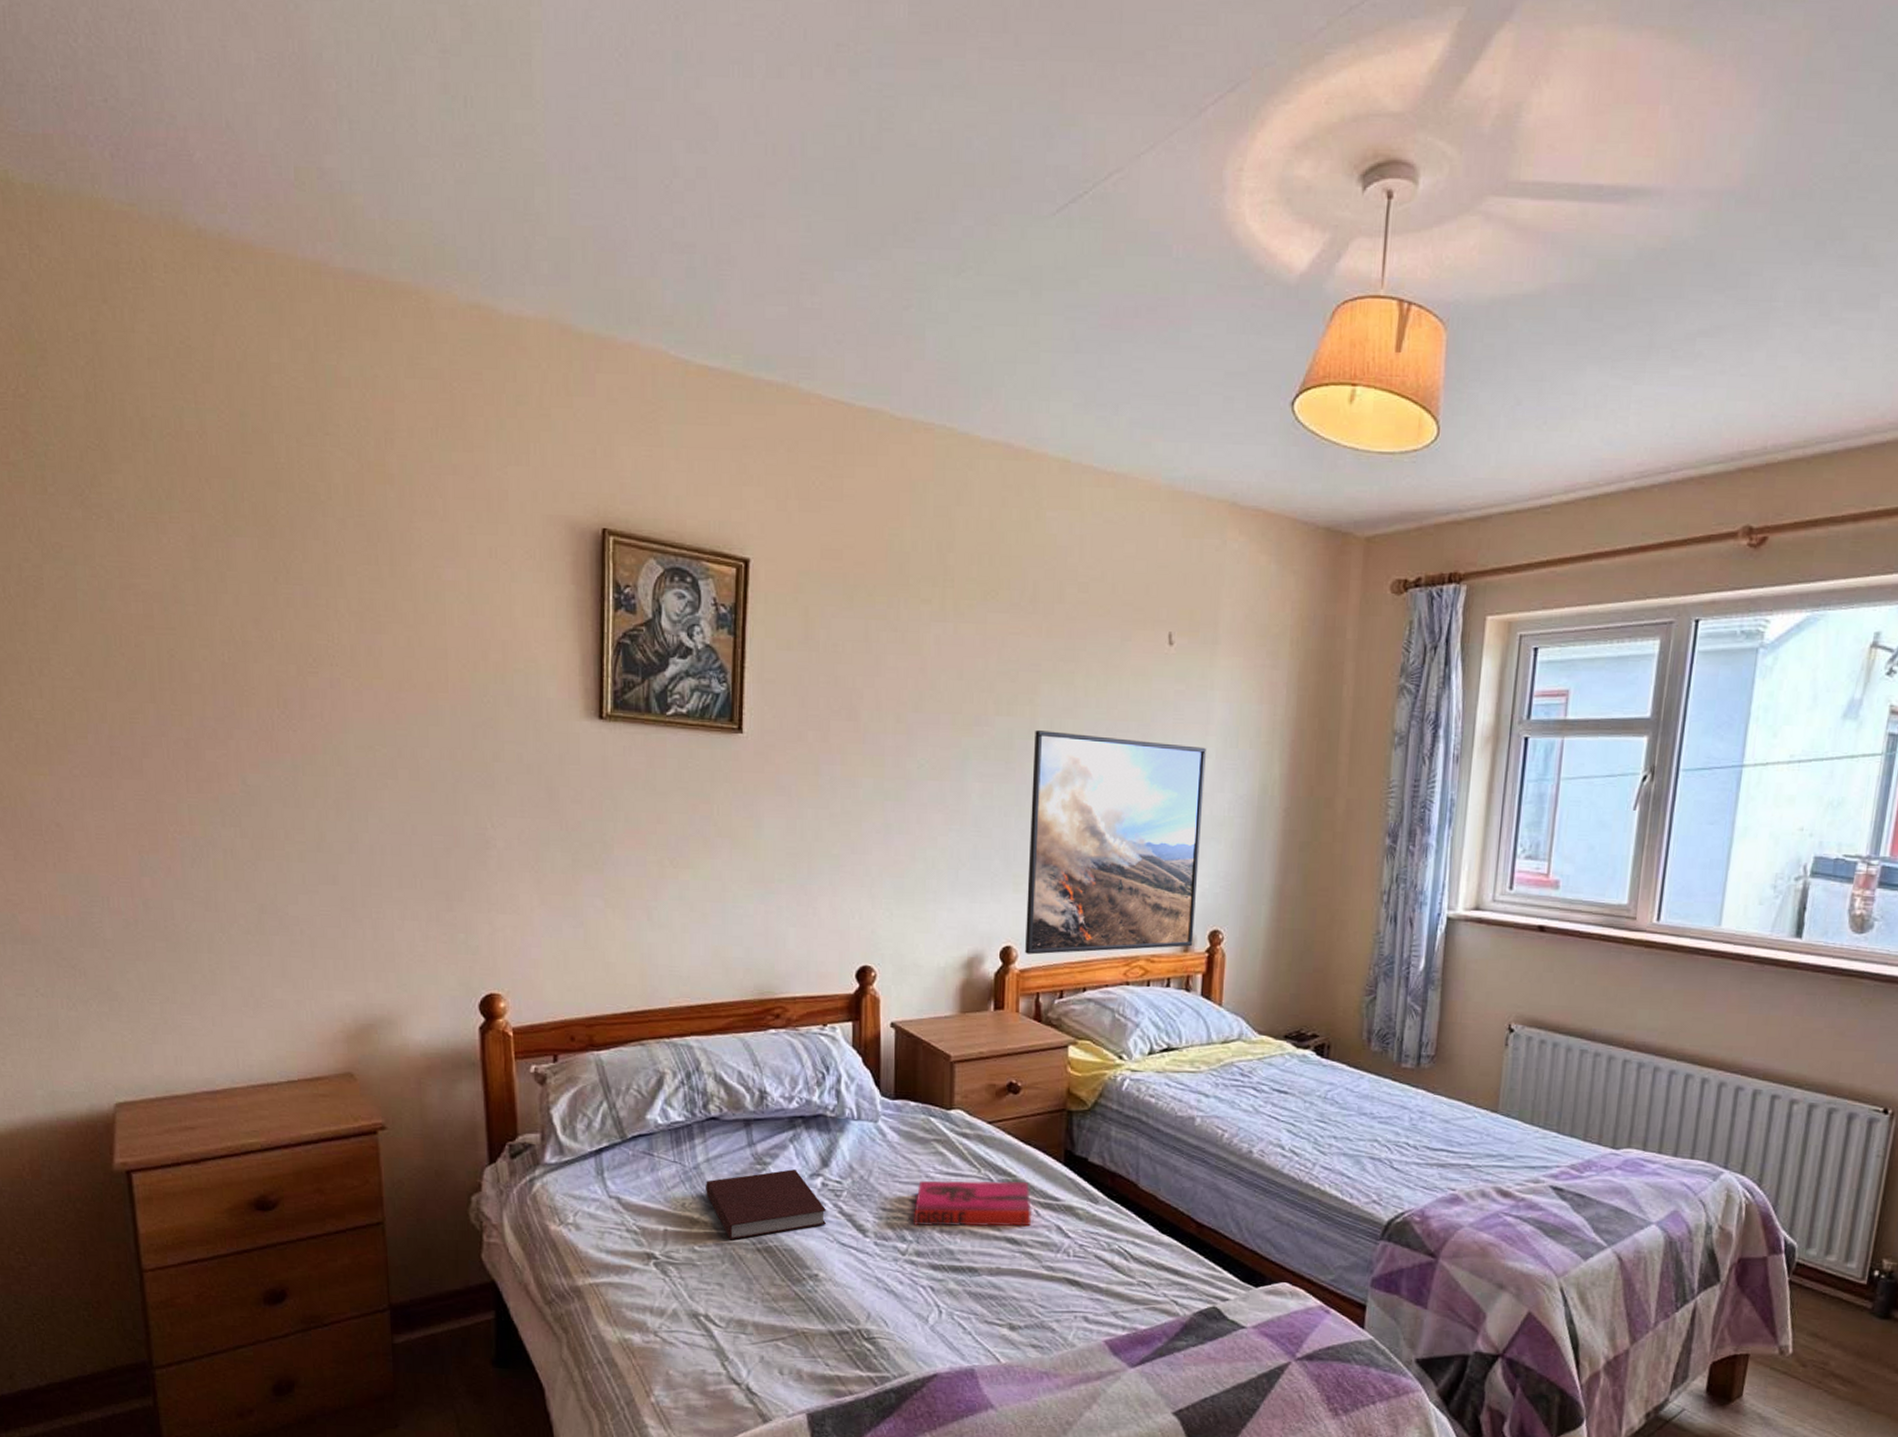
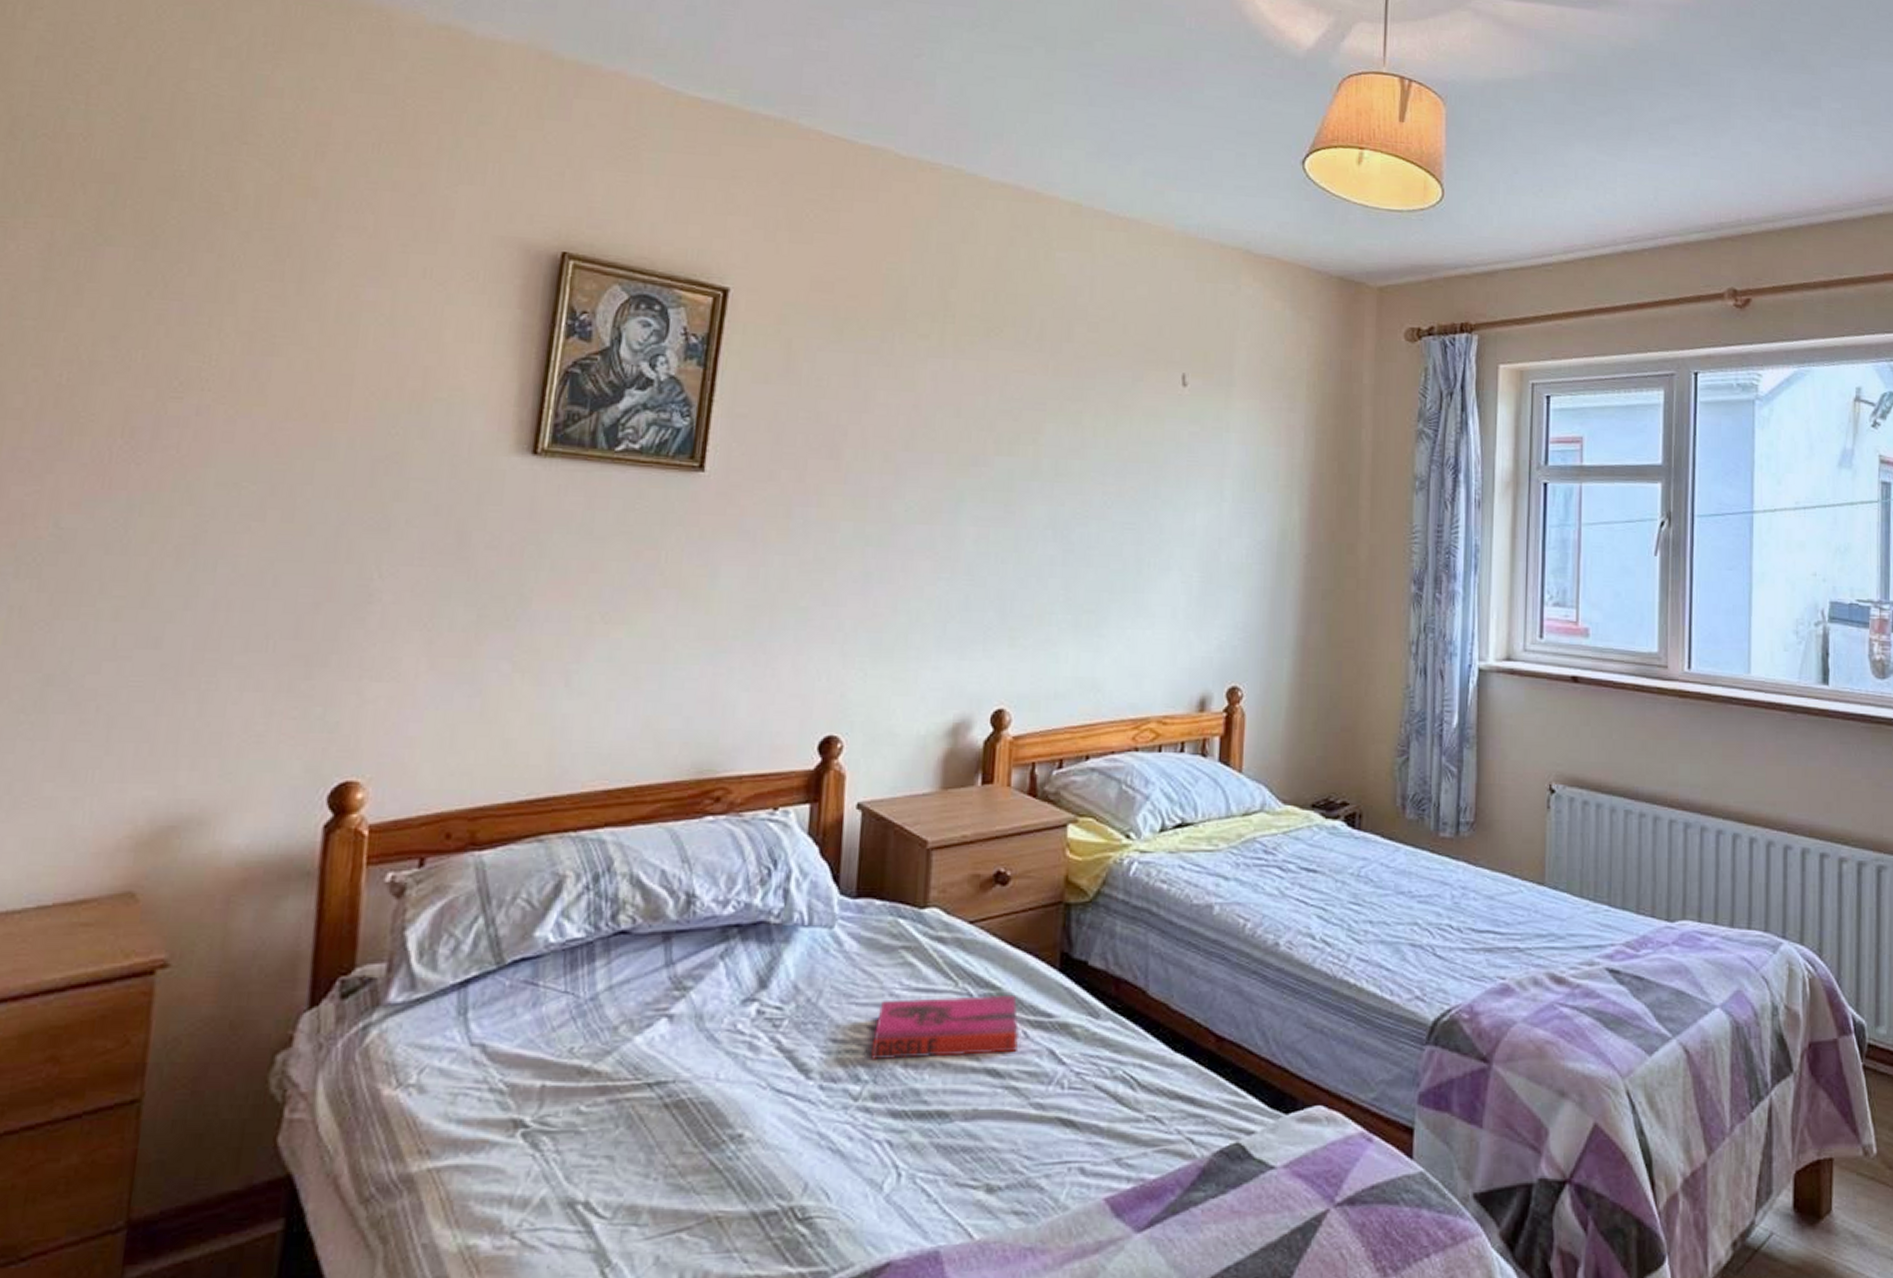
notebook: present [706,1169,827,1240] -> none [603,995,761,1095]
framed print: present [1025,730,1206,955] -> none [1020,472,1222,718]

